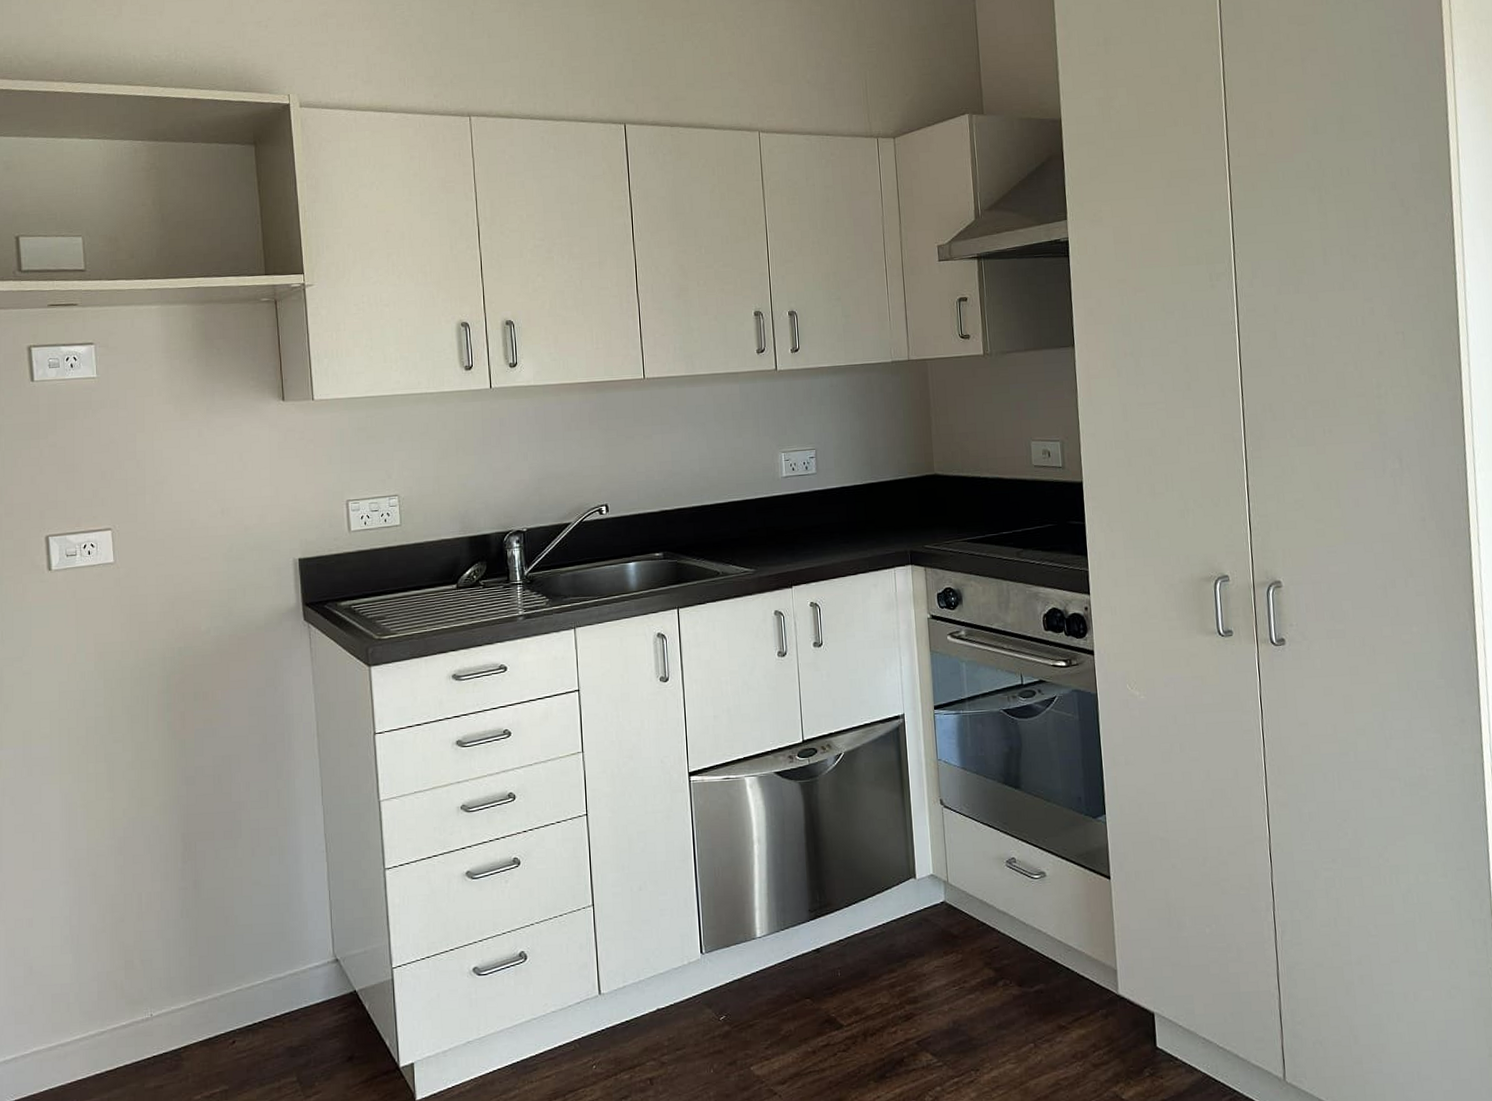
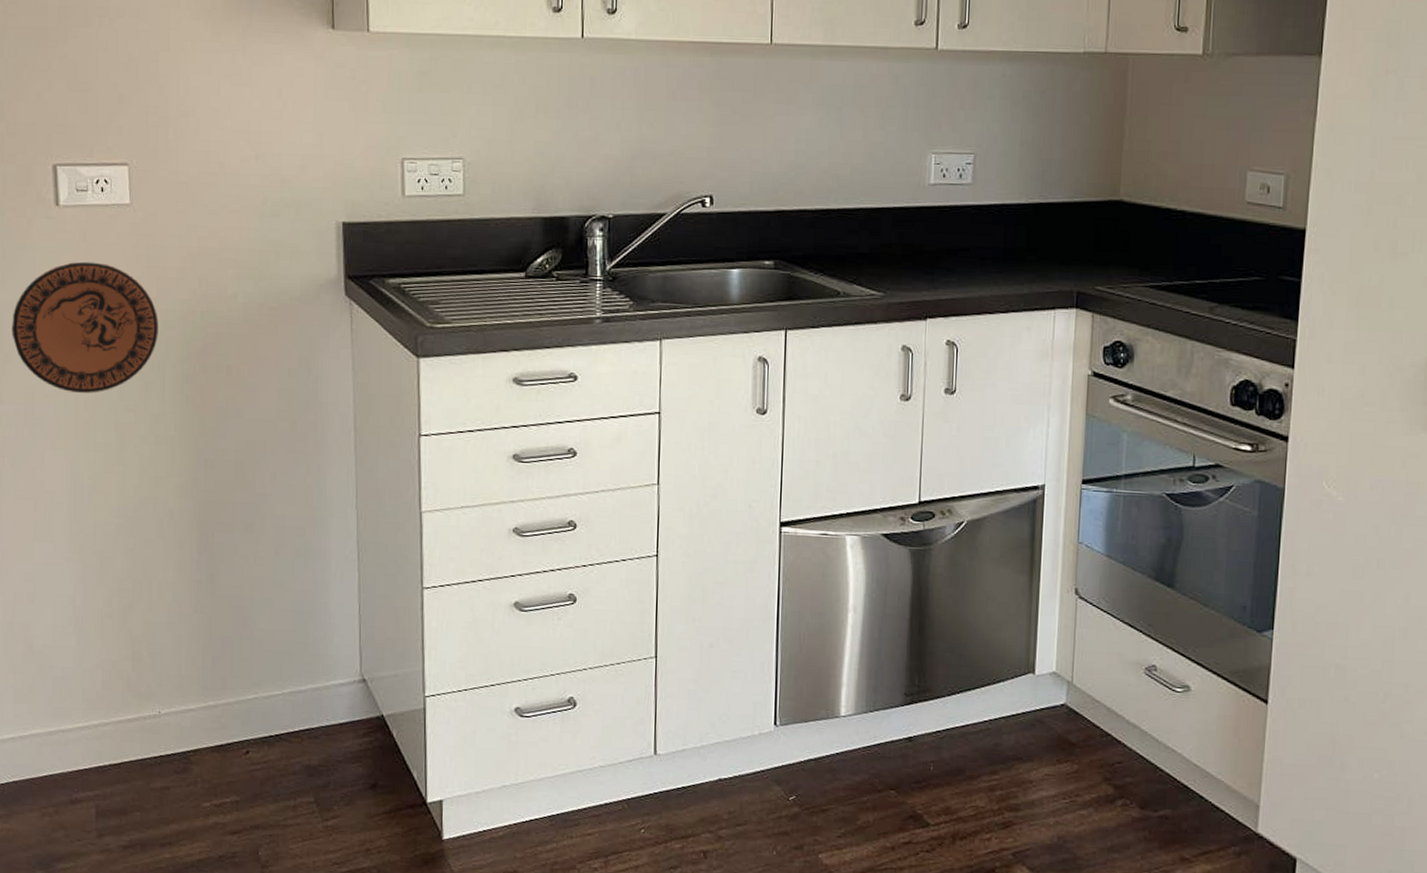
decorative plate: none [10,615,142,732] -> present [12,261,158,394]

